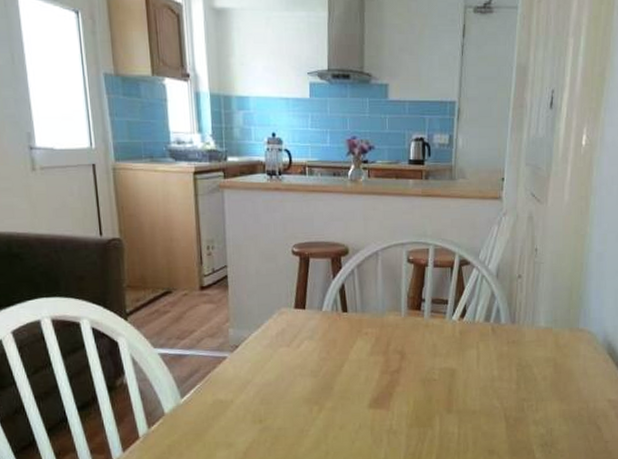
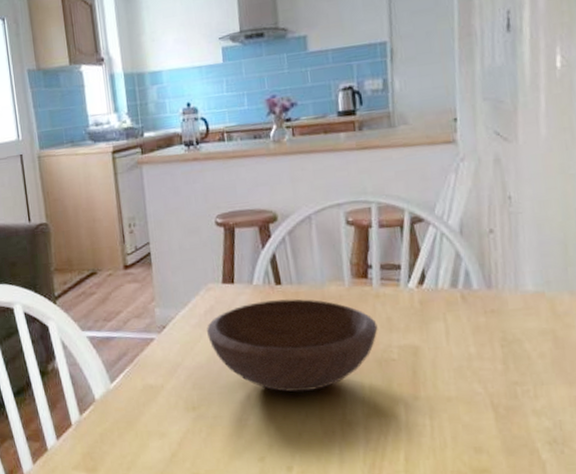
bowl: none [276,325,425,407] -> present [206,299,378,393]

